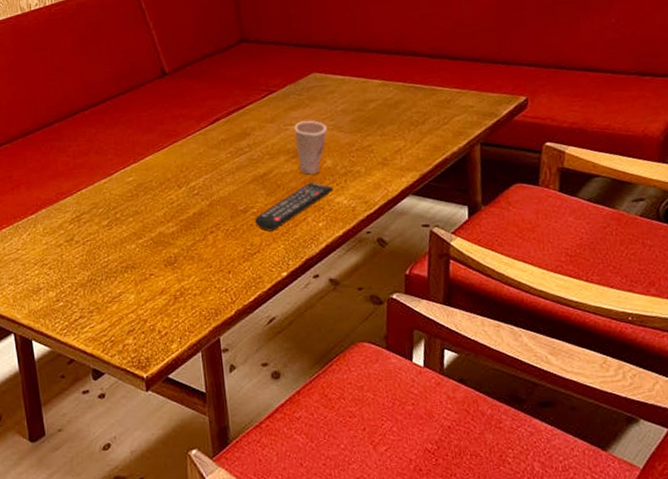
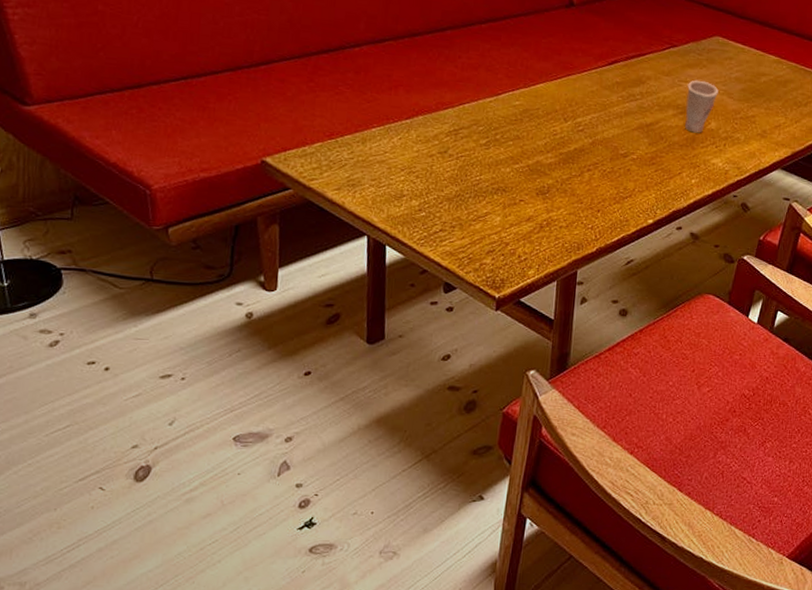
remote control: present [254,182,333,231] -> none [631,140,712,179]

